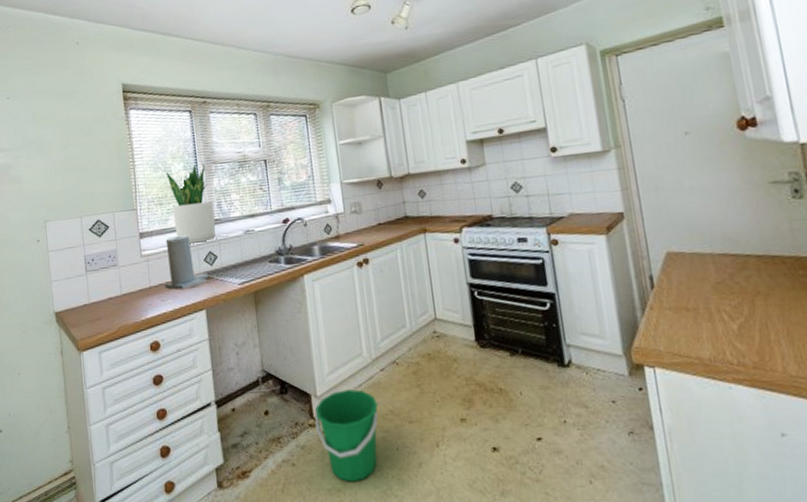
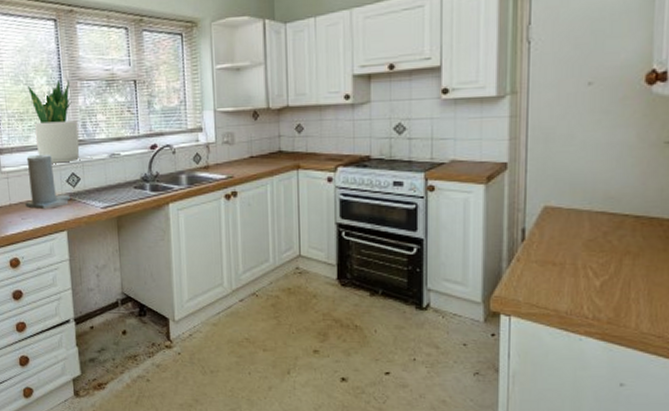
bucket: present [315,389,379,482] -> none [171,316,235,399]

